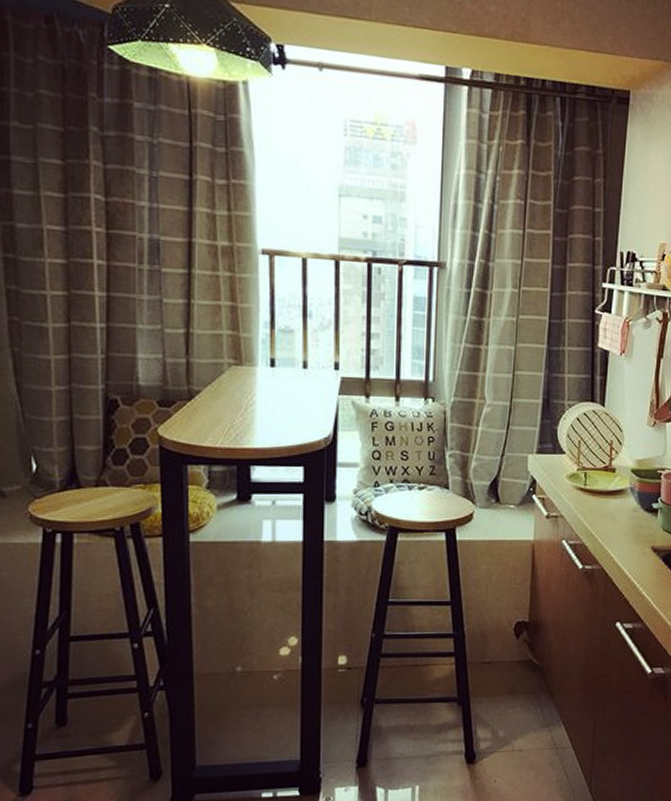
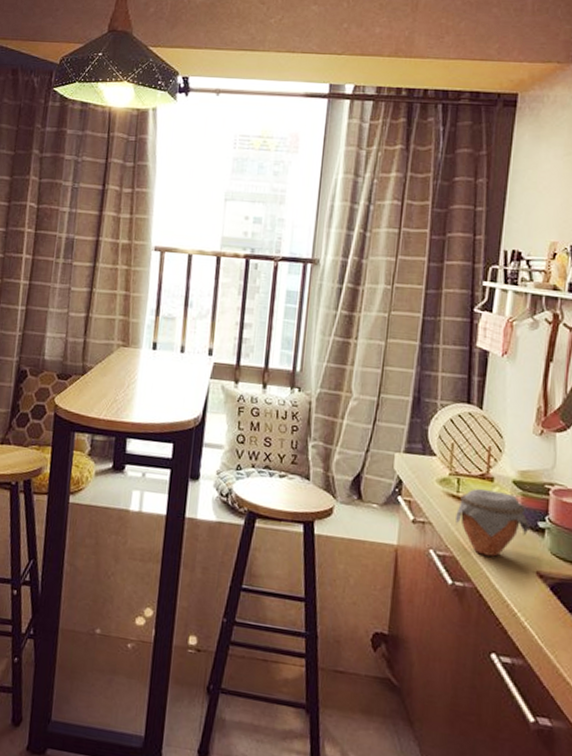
jar: none [584,479,646,539] -> present [455,488,530,557]

